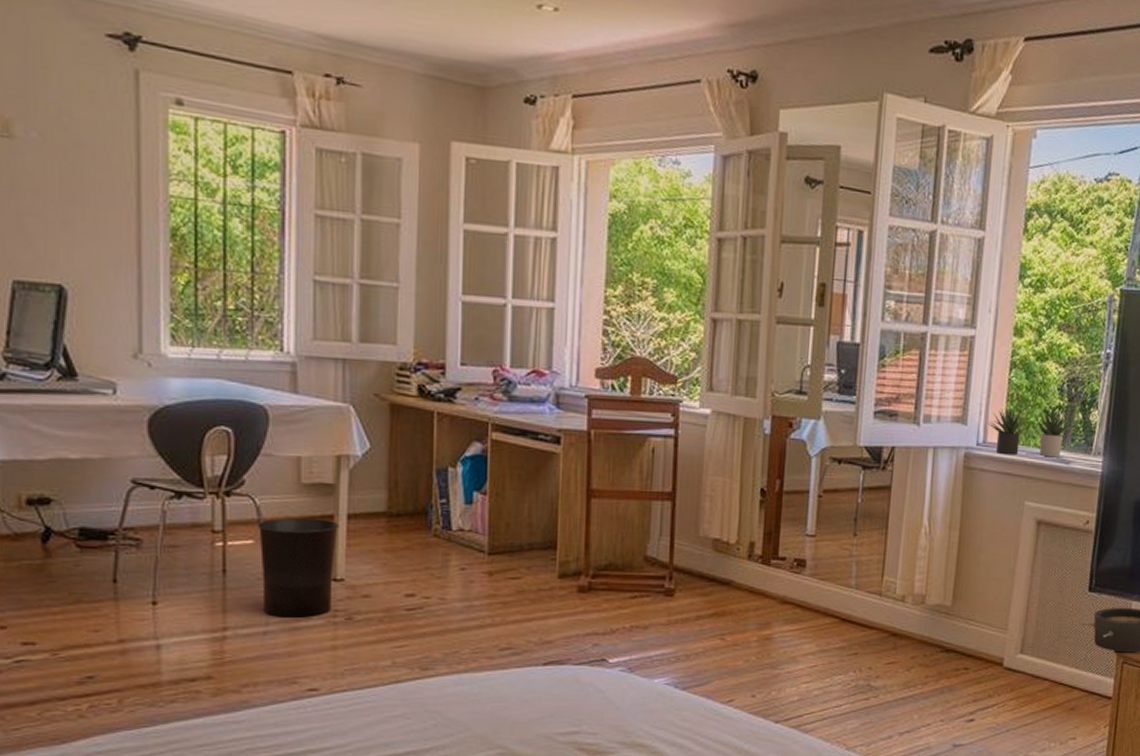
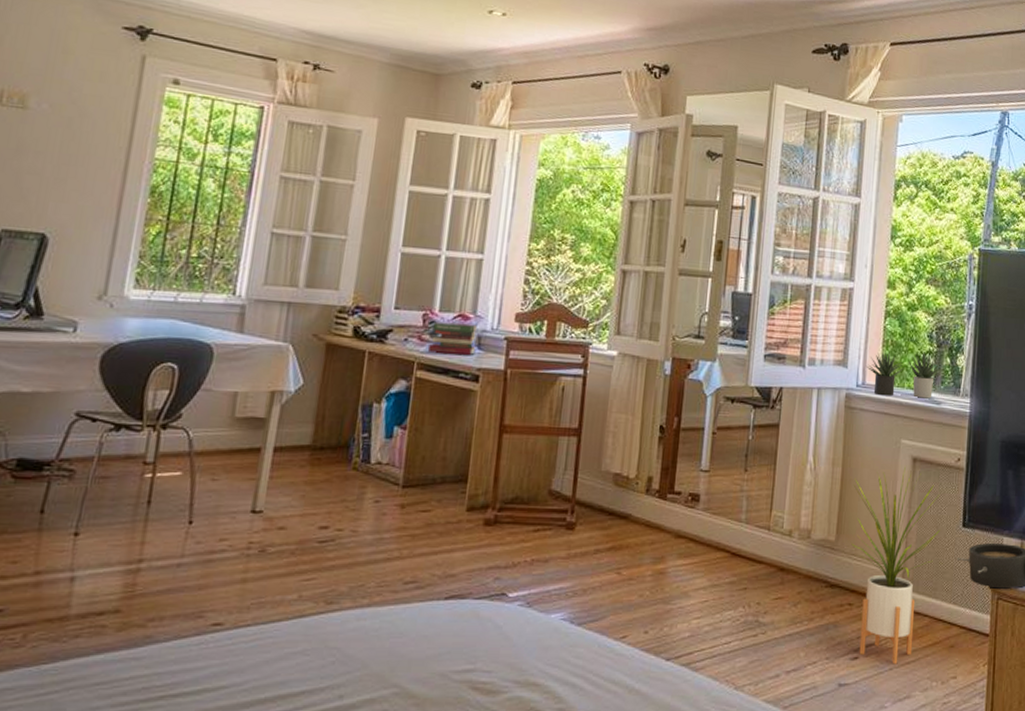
waste bin: present [257,518,339,618] -> none [181,450,265,550]
books: none [501,378,555,416] -> present [427,321,477,356]
house plant: none [968,529,1065,726] -> present [851,466,942,664]

